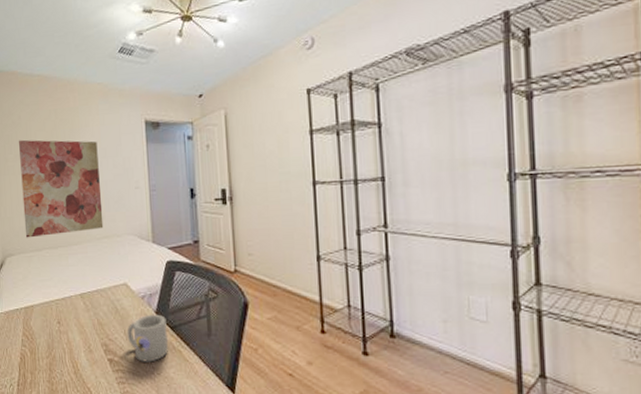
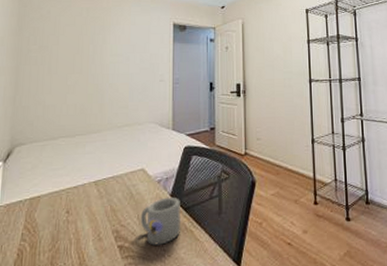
wall art: present [19,139,104,238] -> none [40,32,127,127]

